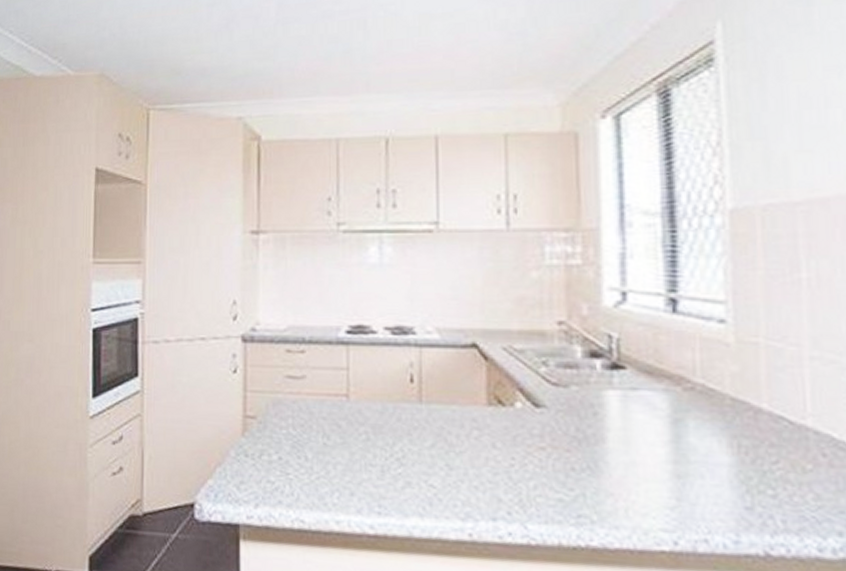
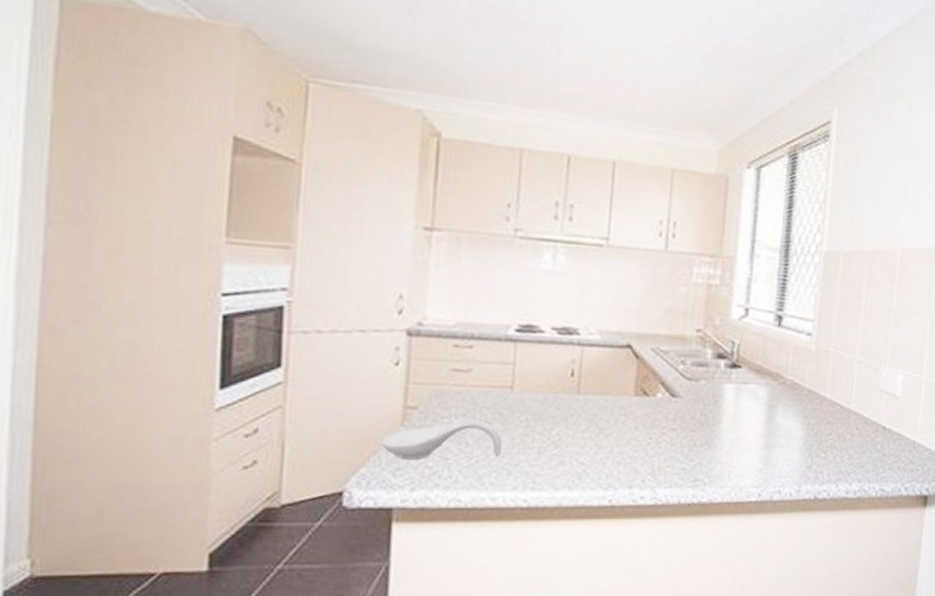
spoon rest: none [225,430,343,473] -> present [381,419,503,460]

